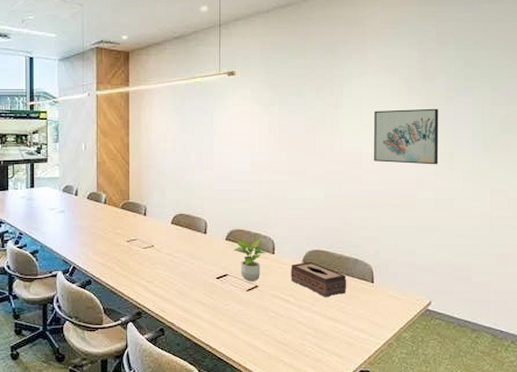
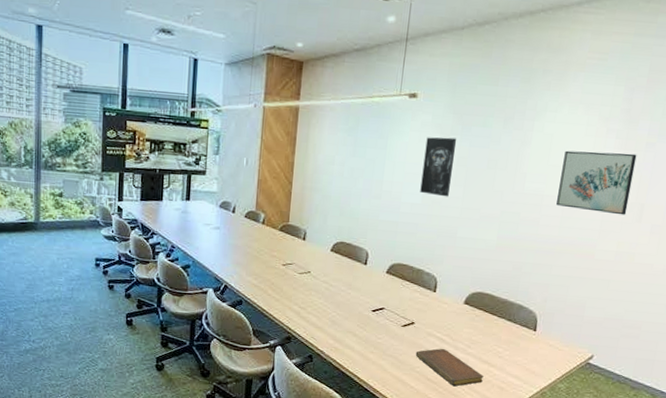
potted plant: present [234,238,266,281] -> none [393,273,427,317]
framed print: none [248,108,276,163] -> present [420,137,457,197]
notebook: none [263,308,331,346] -> present [415,348,484,387]
tissue box: present [290,261,347,298] -> none [449,303,508,342]

